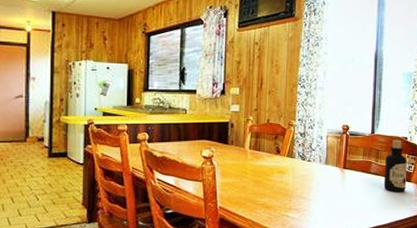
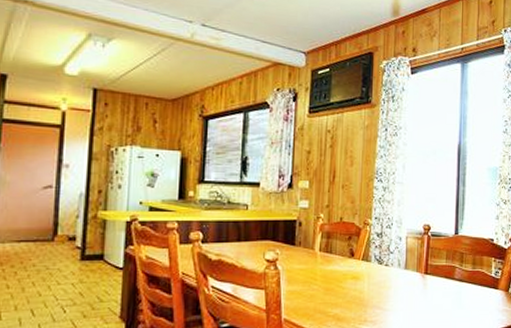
bottle: present [383,139,408,193] -> none [469,241,495,301]

